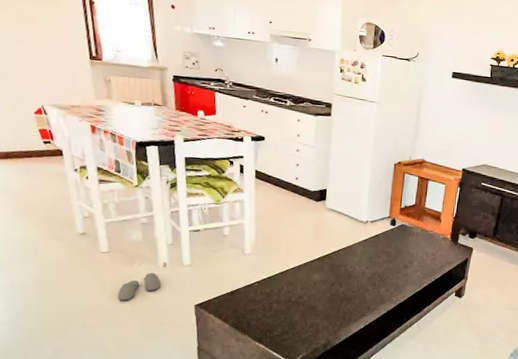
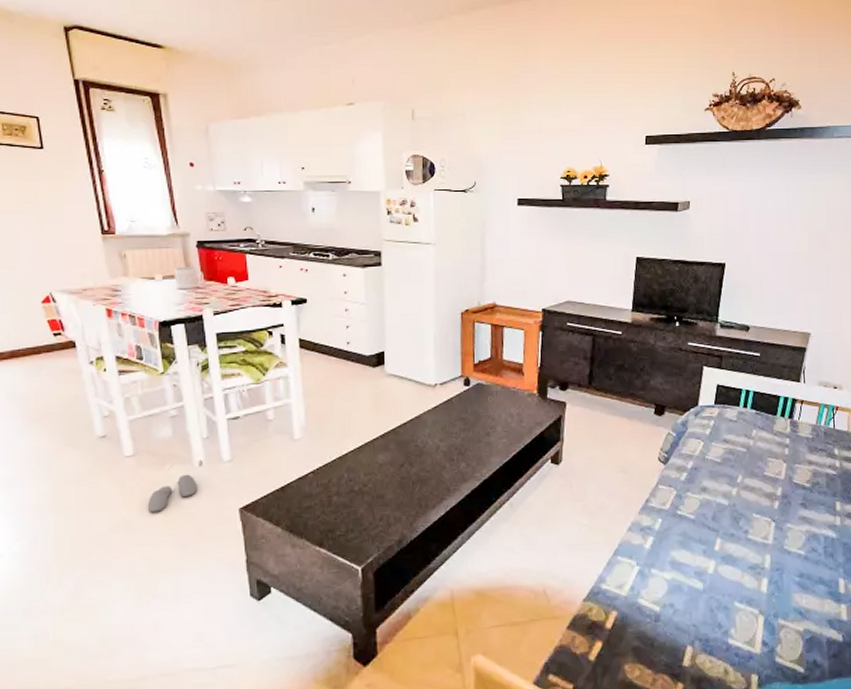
mug: none [151,96,178,117] -> present [174,267,205,290]

